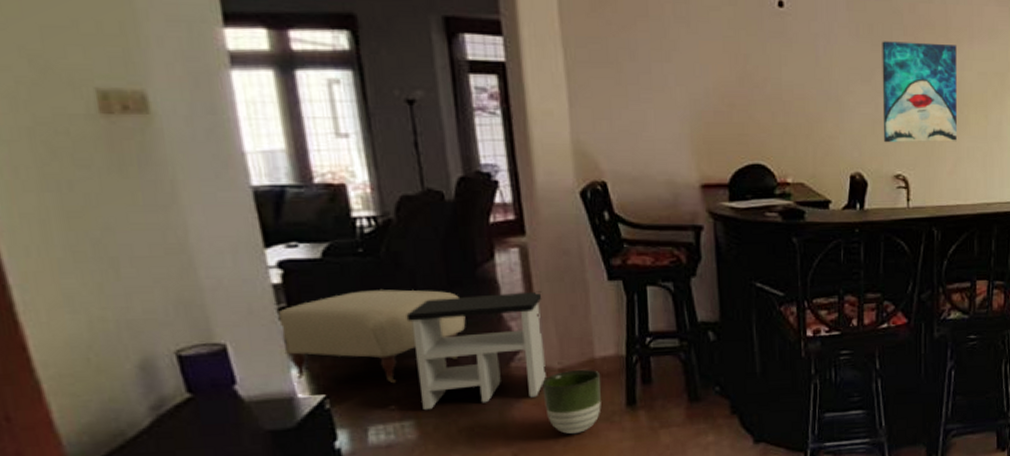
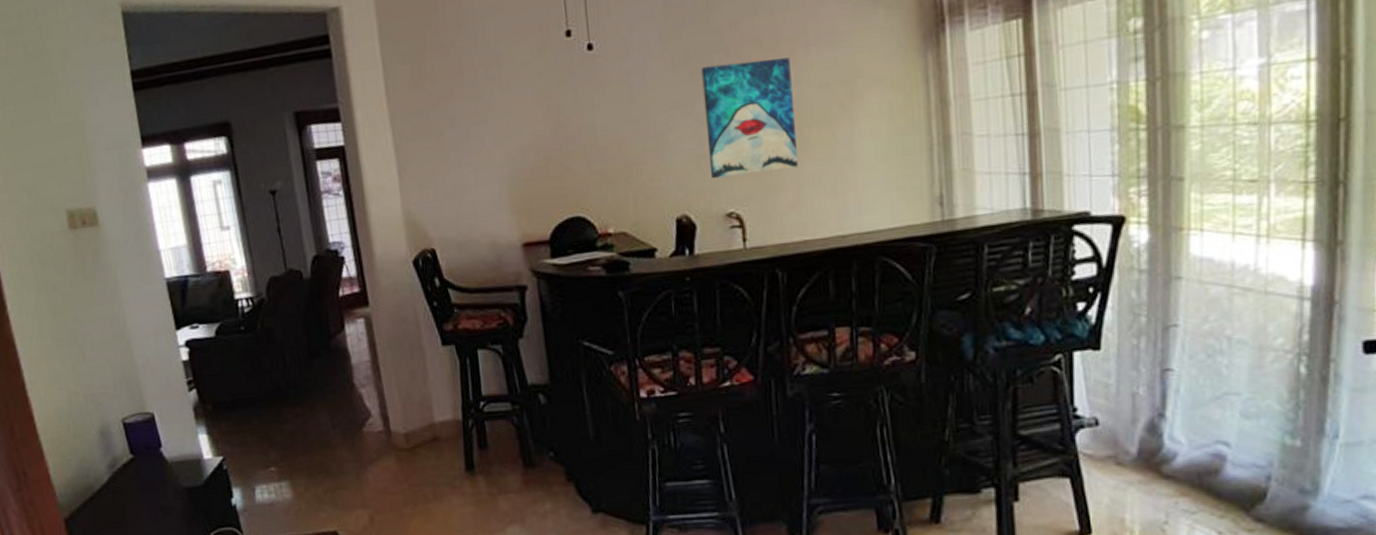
ottoman: present [278,289,466,384] -> none [187,361,325,448]
side table: present [406,291,546,411] -> none [278,359,393,472]
planter: present [542,369,601,435] -> none [390,433,443,498]

